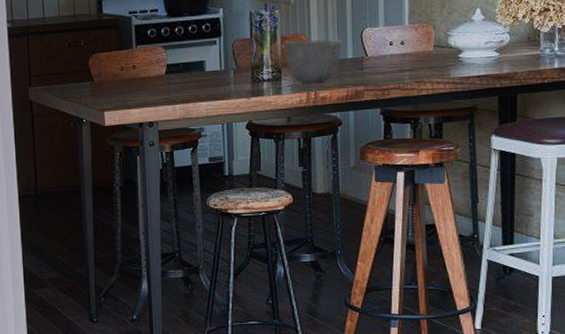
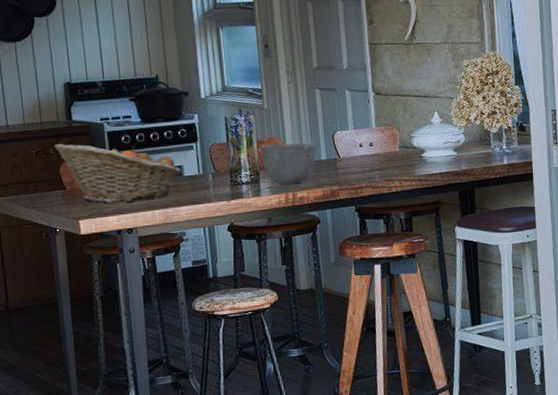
fruit basket: none [85,36,203,96] -> present [54,143,181,204]

